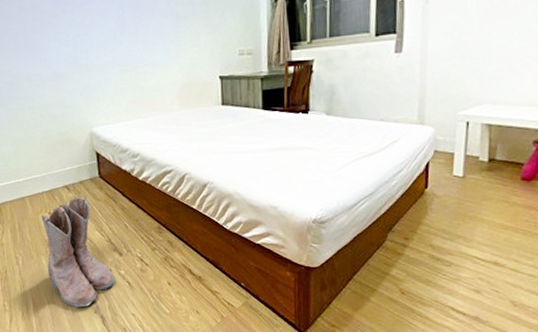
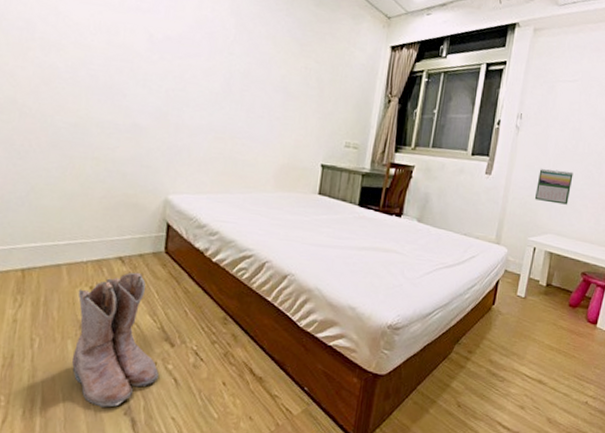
calendar: none [459,30,506,70] -> present [534,169,573,205]

